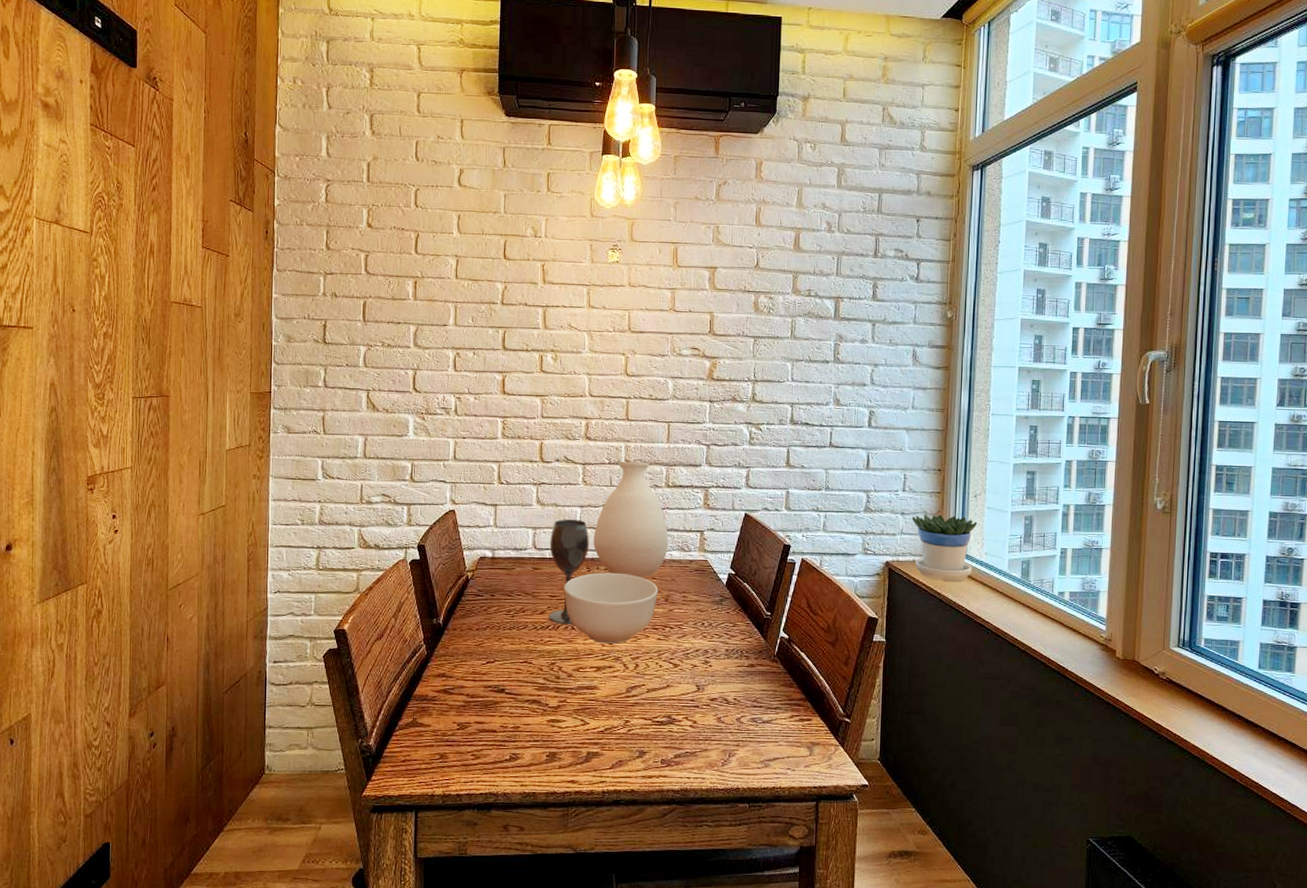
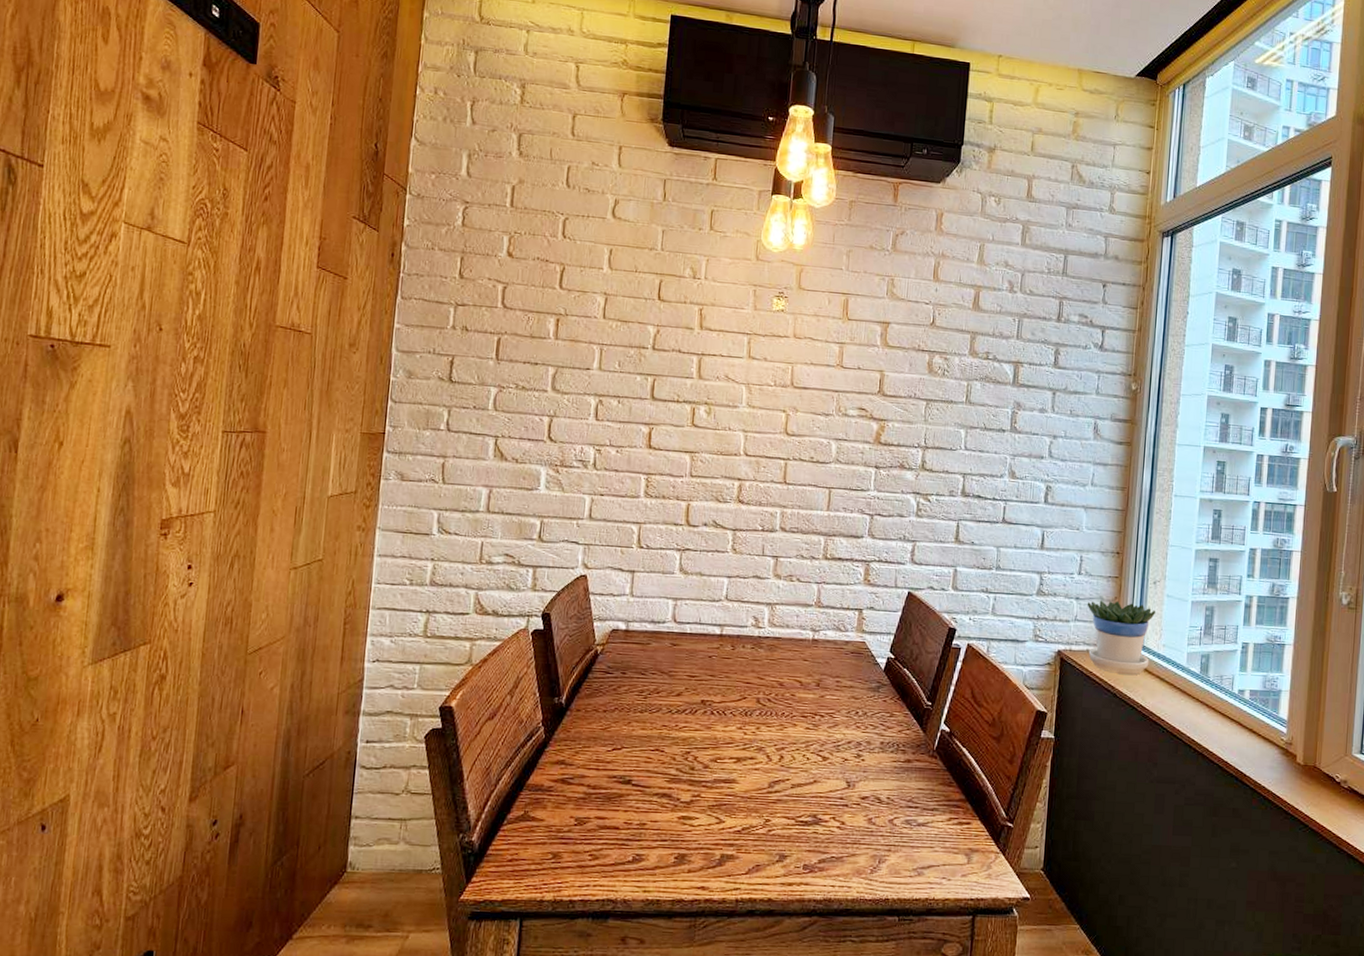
wine glass: present [549,518,590,624] -> none [686,590,737,708]
bowl: present [564,572,659,644] -> none [704,651,810,732]
vase: present [593,461,669,578] -> none [740,529,824,659]

